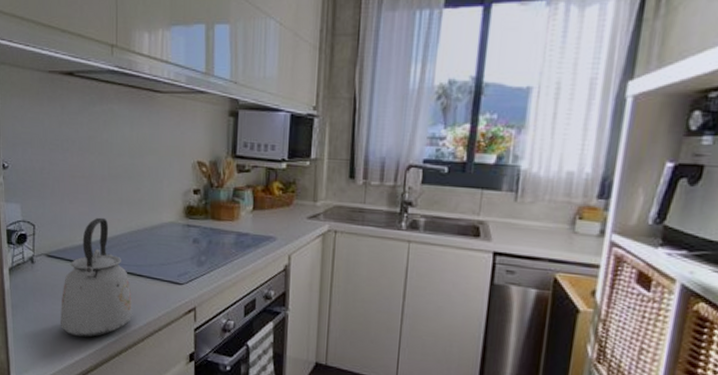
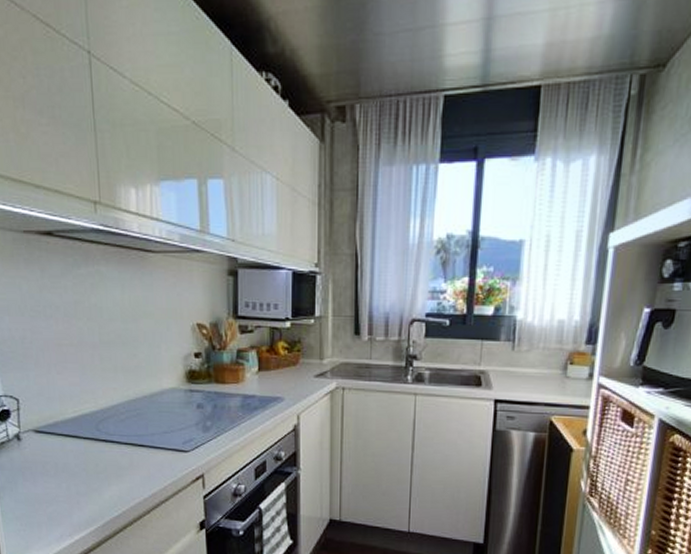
kettle: present [60,217,133,338] -> none [54,387,136,514]

